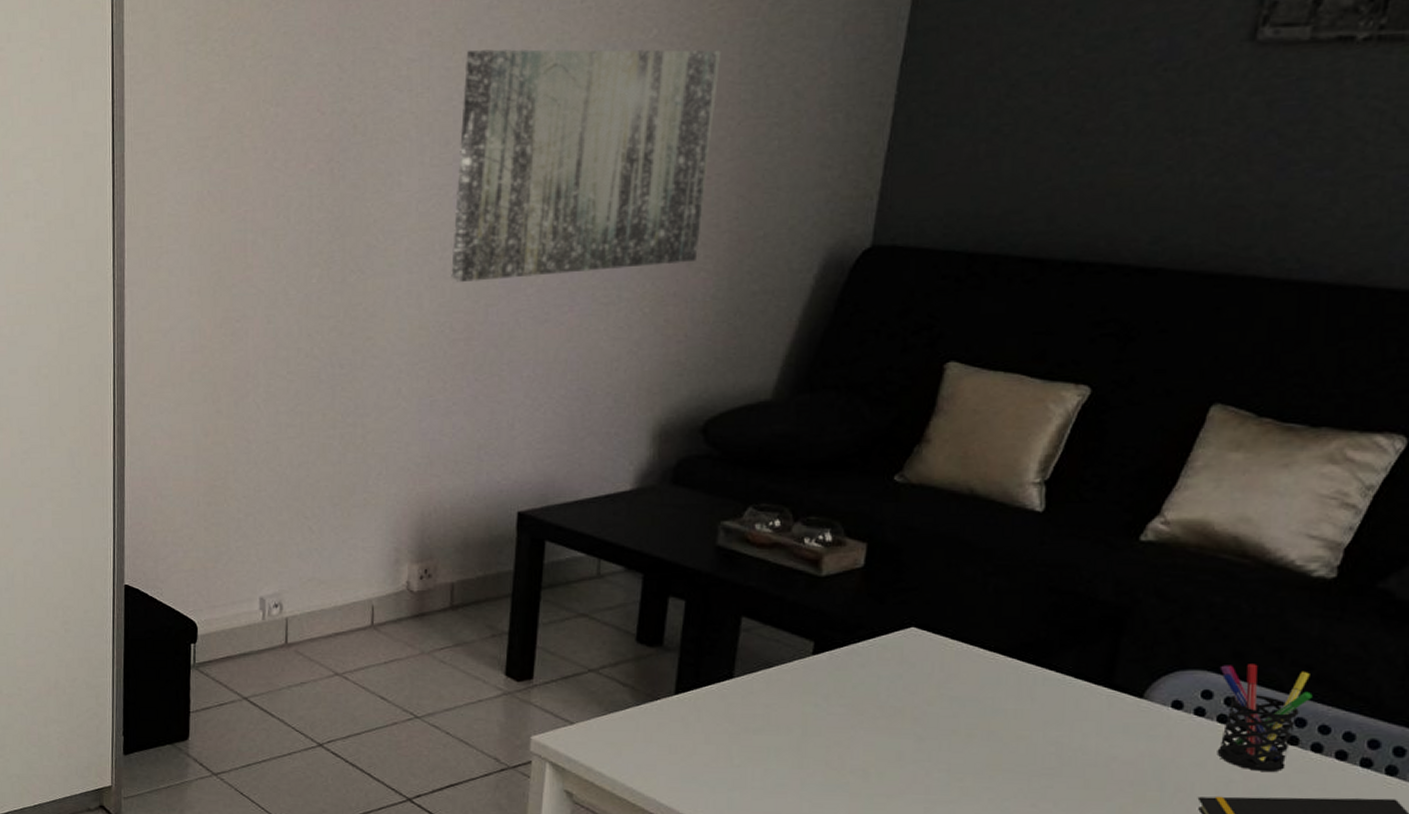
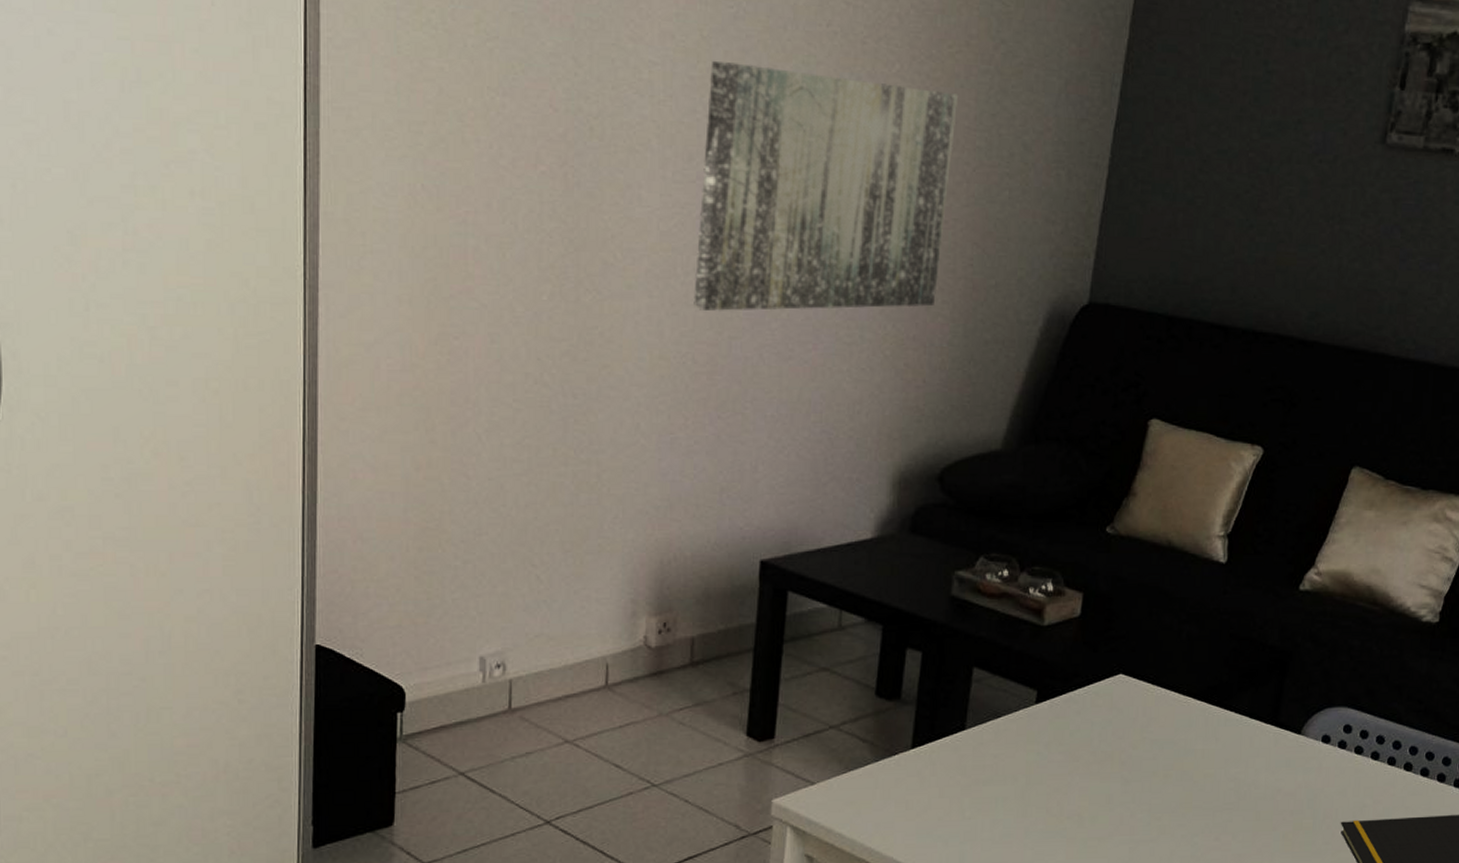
pen holder: present [1217,664,1313,773] -> none [1354,700,1422,796]

